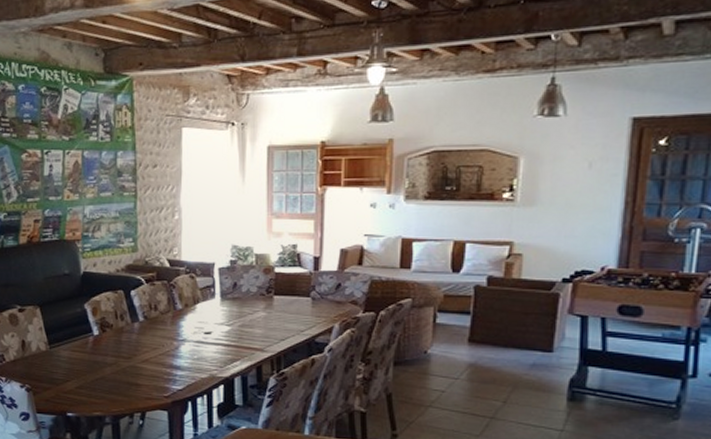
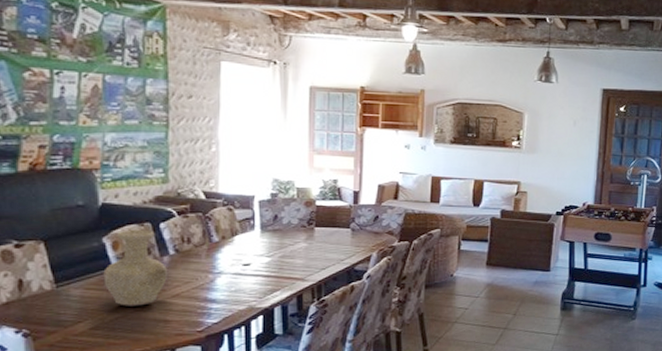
vase: none [85,298,138,369] -> present [103,230,167,306]

